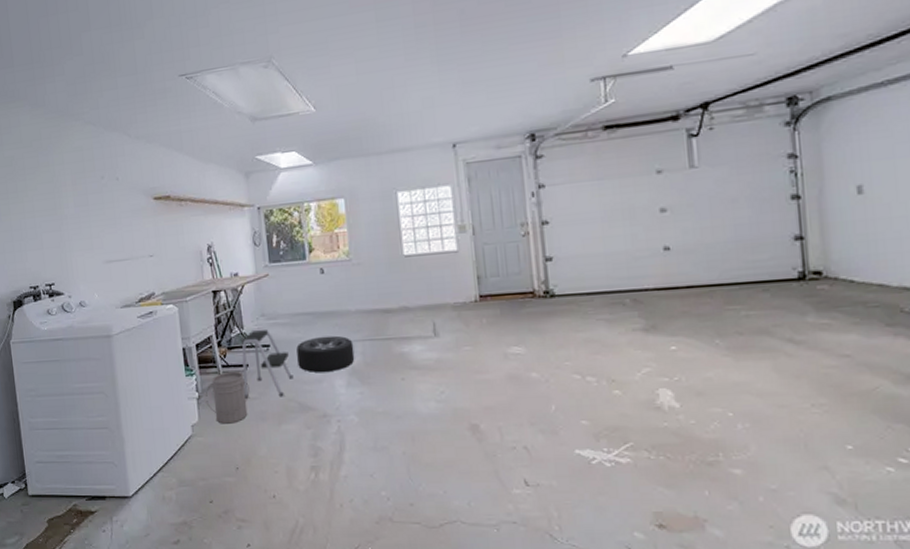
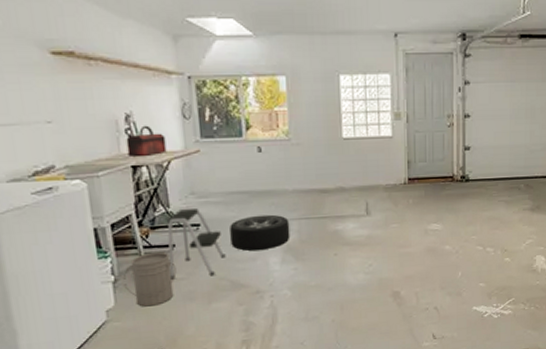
toolbox: none [208,254,241,282] -> present [126,125,167,156]

